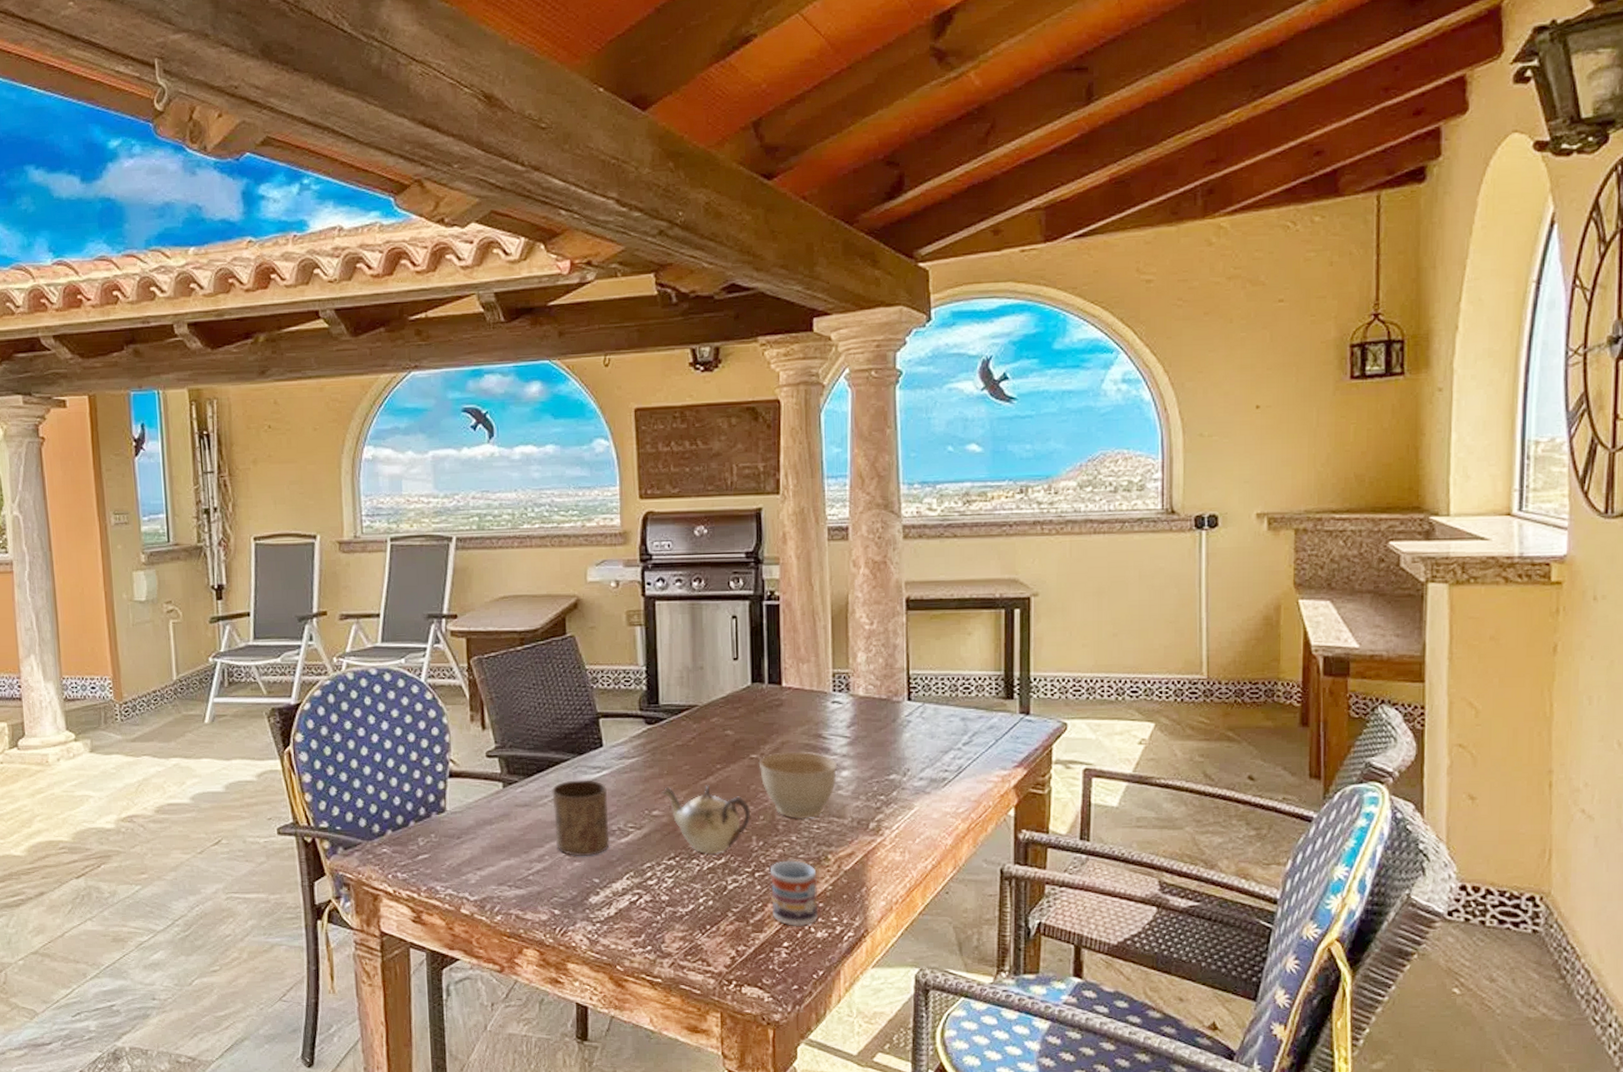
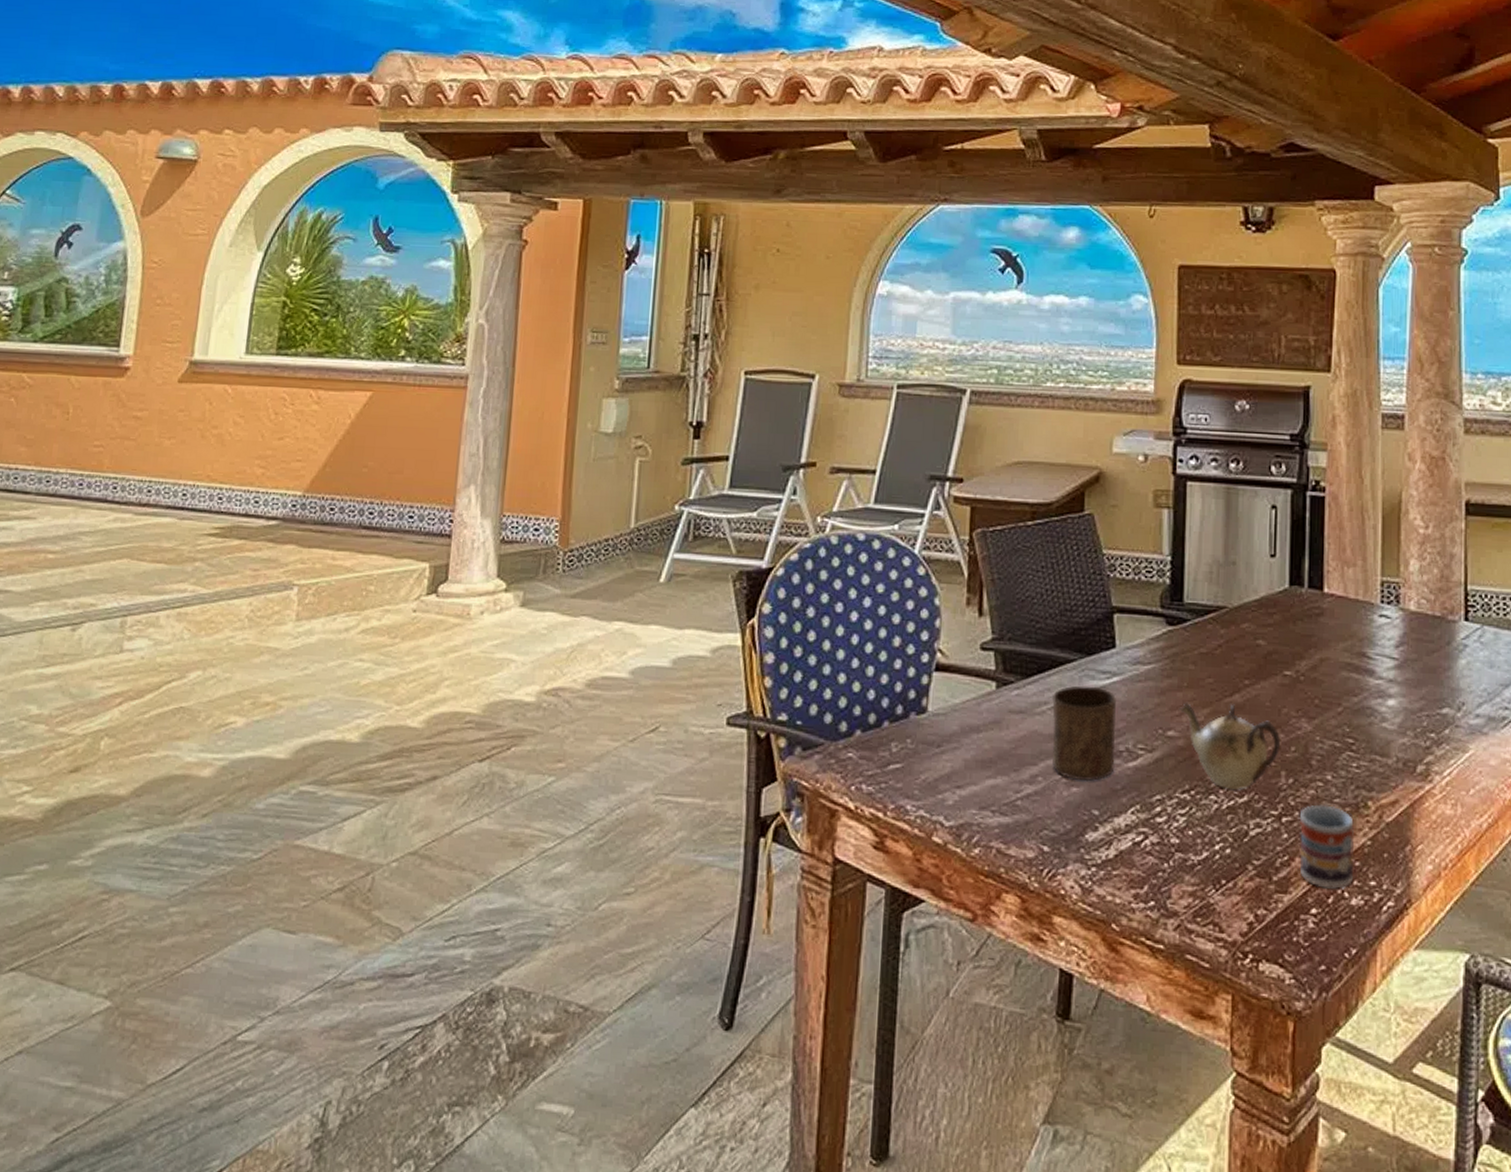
planter bowl: present [758,752,838,819] -> none [1293,671,1383,755]

